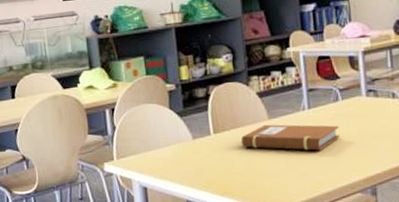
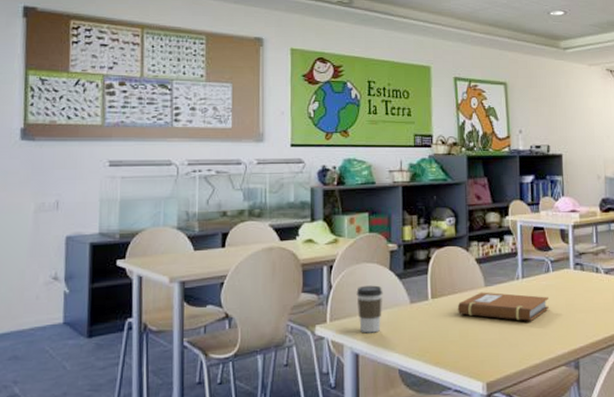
coffee cup: none [139,124,166,169] -> present [356,285,383,333]

